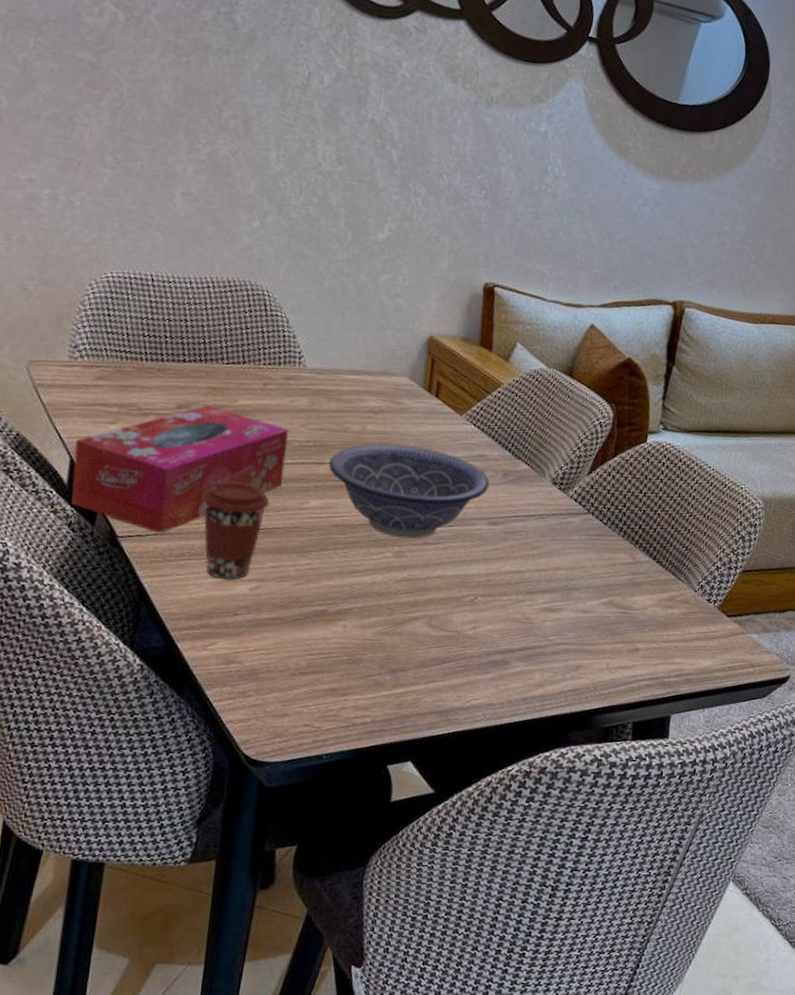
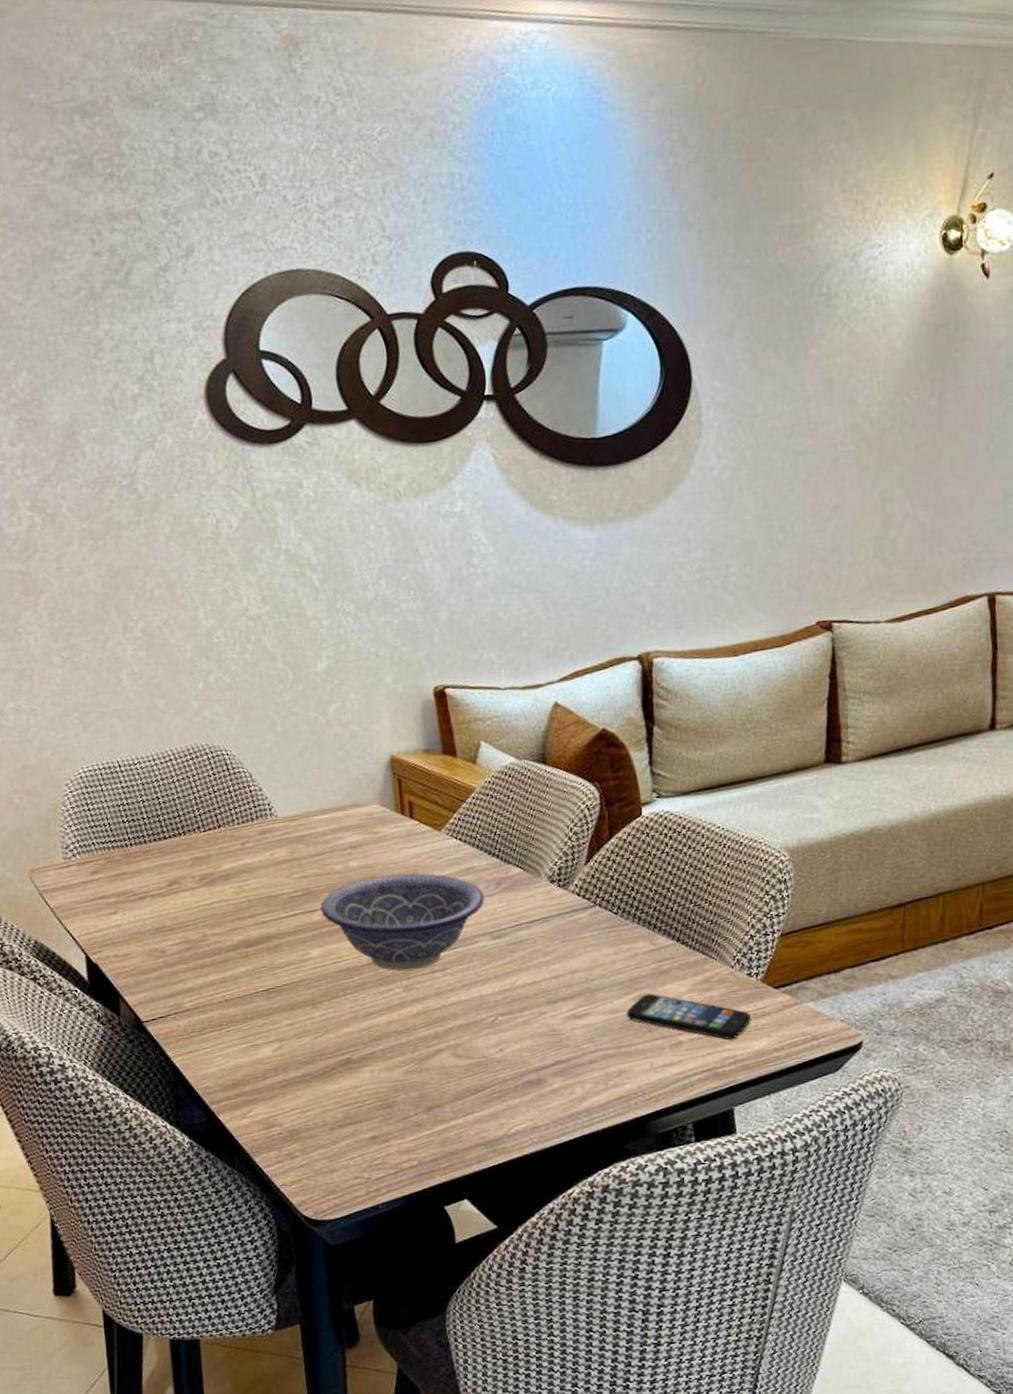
tissue box: present [71,405,289,533] -> none [86,876,281,1011]
coffee cup: present [201,481,270,580] -> none [209,945,274,1046]
smartphone: none [595,600,702,655] -> present [626,993,751,1040]

